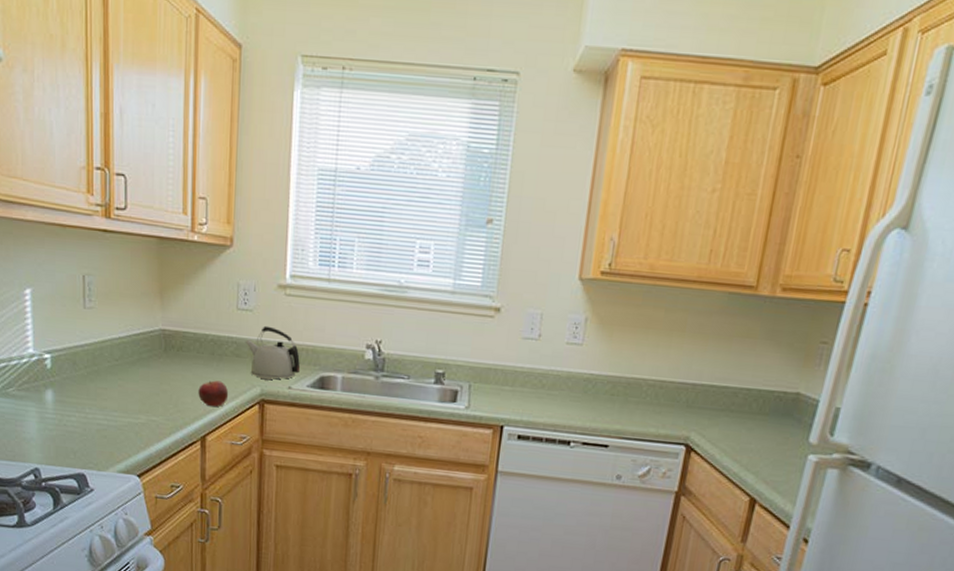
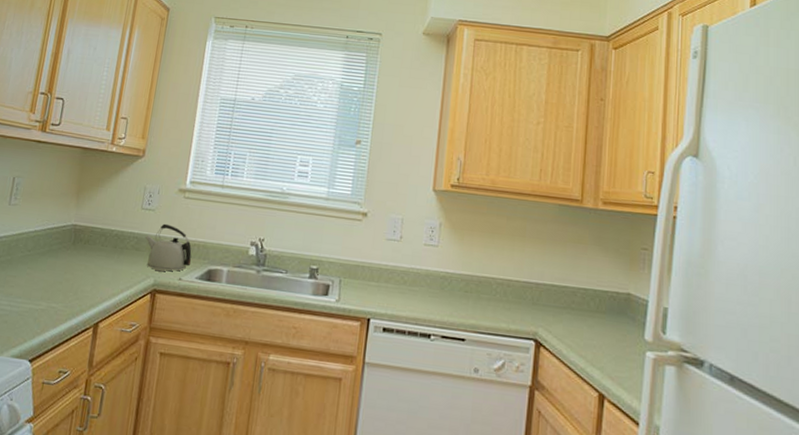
fruit: present [198,380,229,407] -> none [97,271,125,295]

